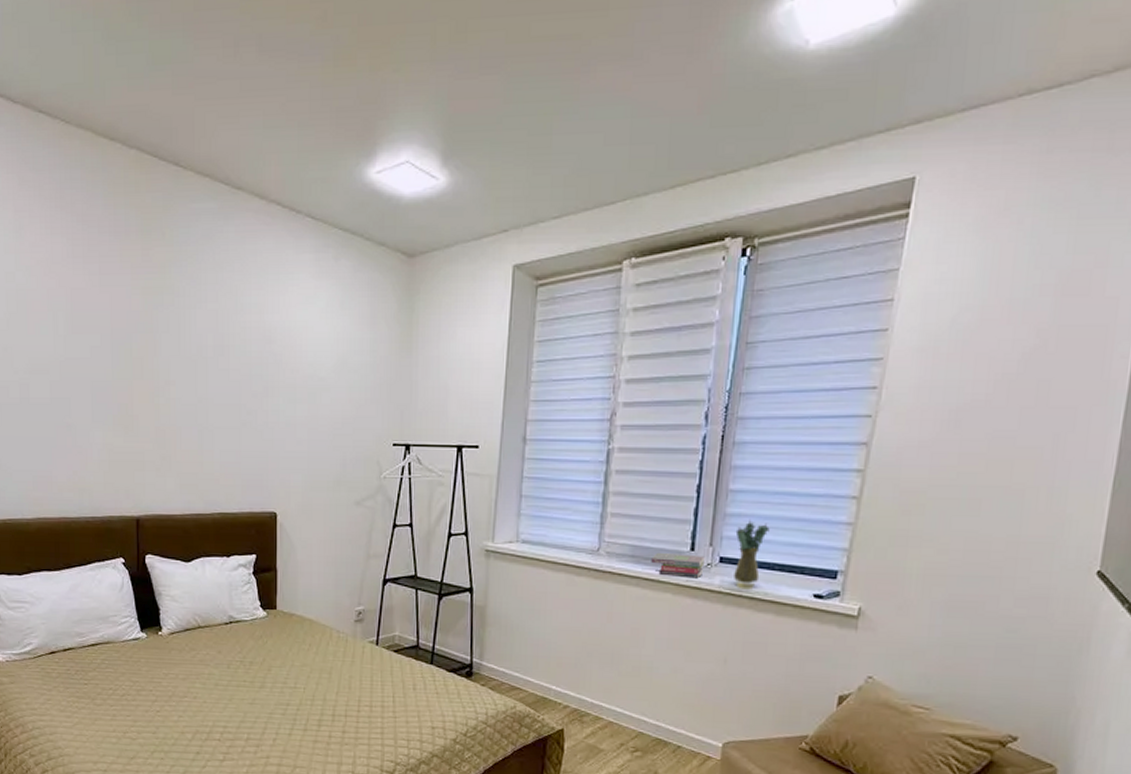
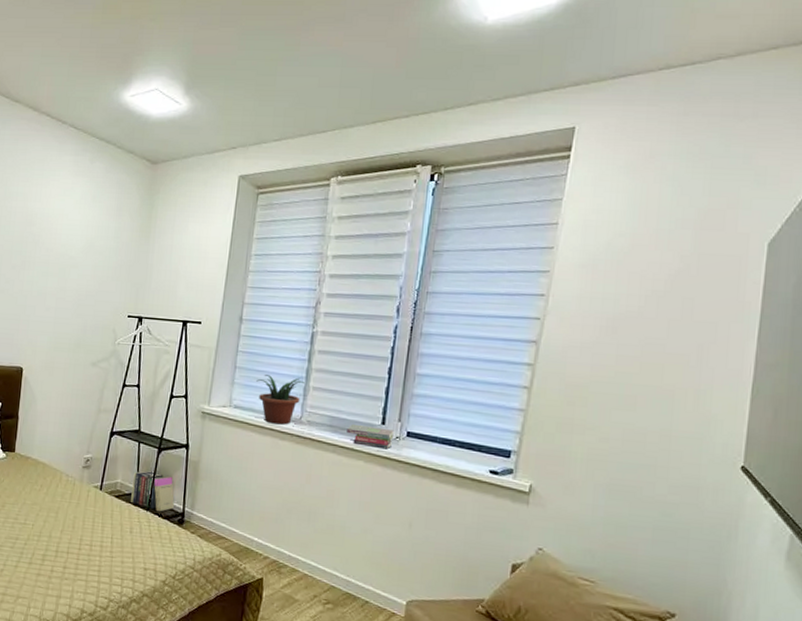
books: none [412,620,462,665] -> present [131,470,175,512]
potted plant: none [546,502,601,560] -> present [256,375,305,426]
vase: present [734,519,770,591] -> none [419,400,451,464]

